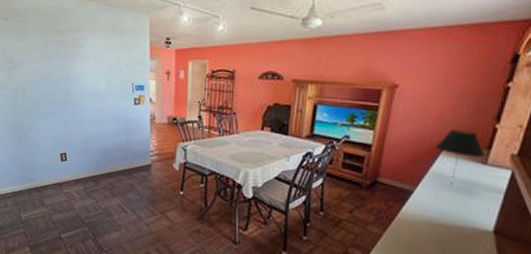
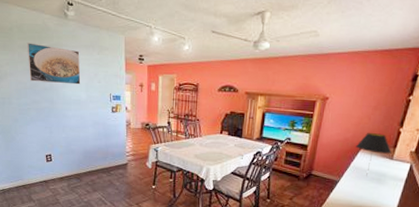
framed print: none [43,27,100,73] -> present [27,43,81,85]

